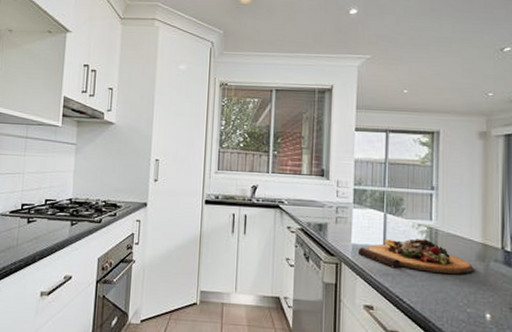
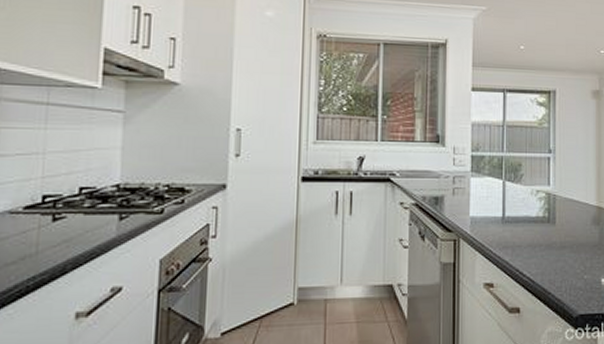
cutting board: present [357,239,474,274] -> none [476,206,590,241]

